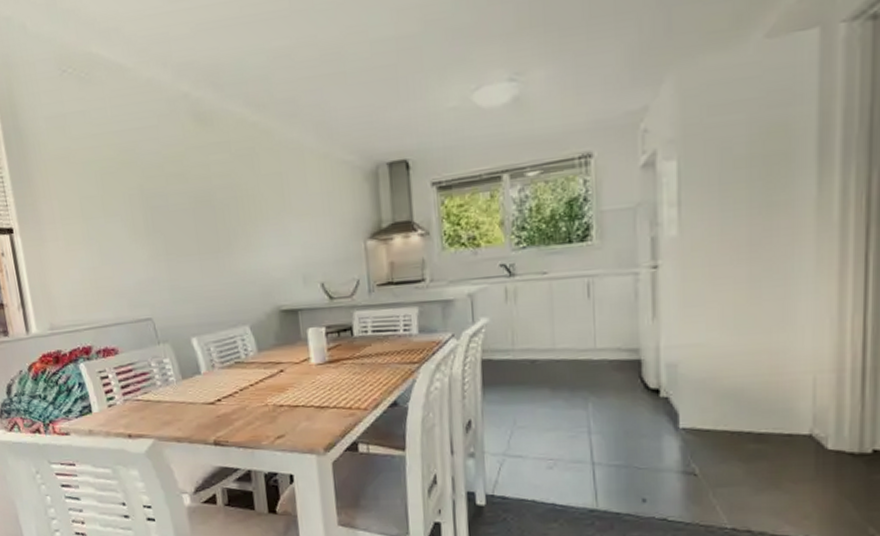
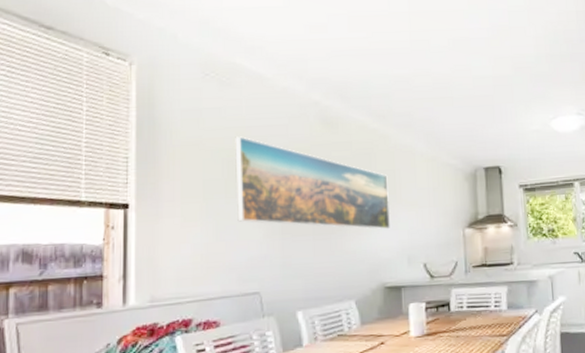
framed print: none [104,144,281,245] -> present [235,136,391,230]

